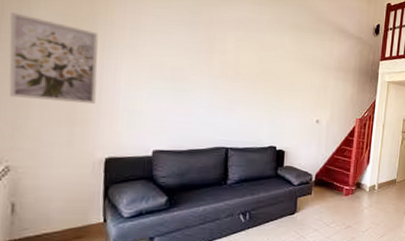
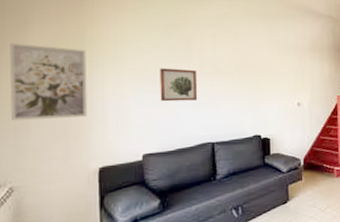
wall art: none [176,64,218,103] -> present [160,68,198,102]

